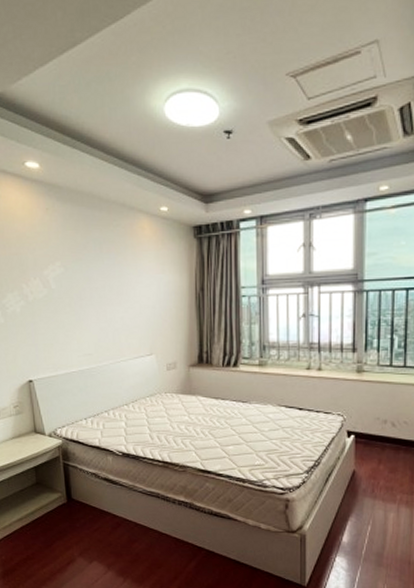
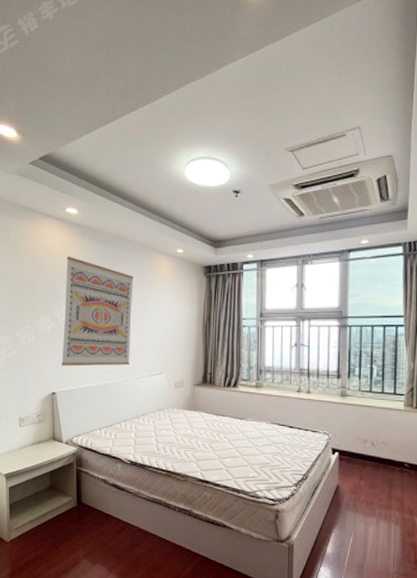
wall art: none [31,220,114,350] -> present [62,256,134,366]

